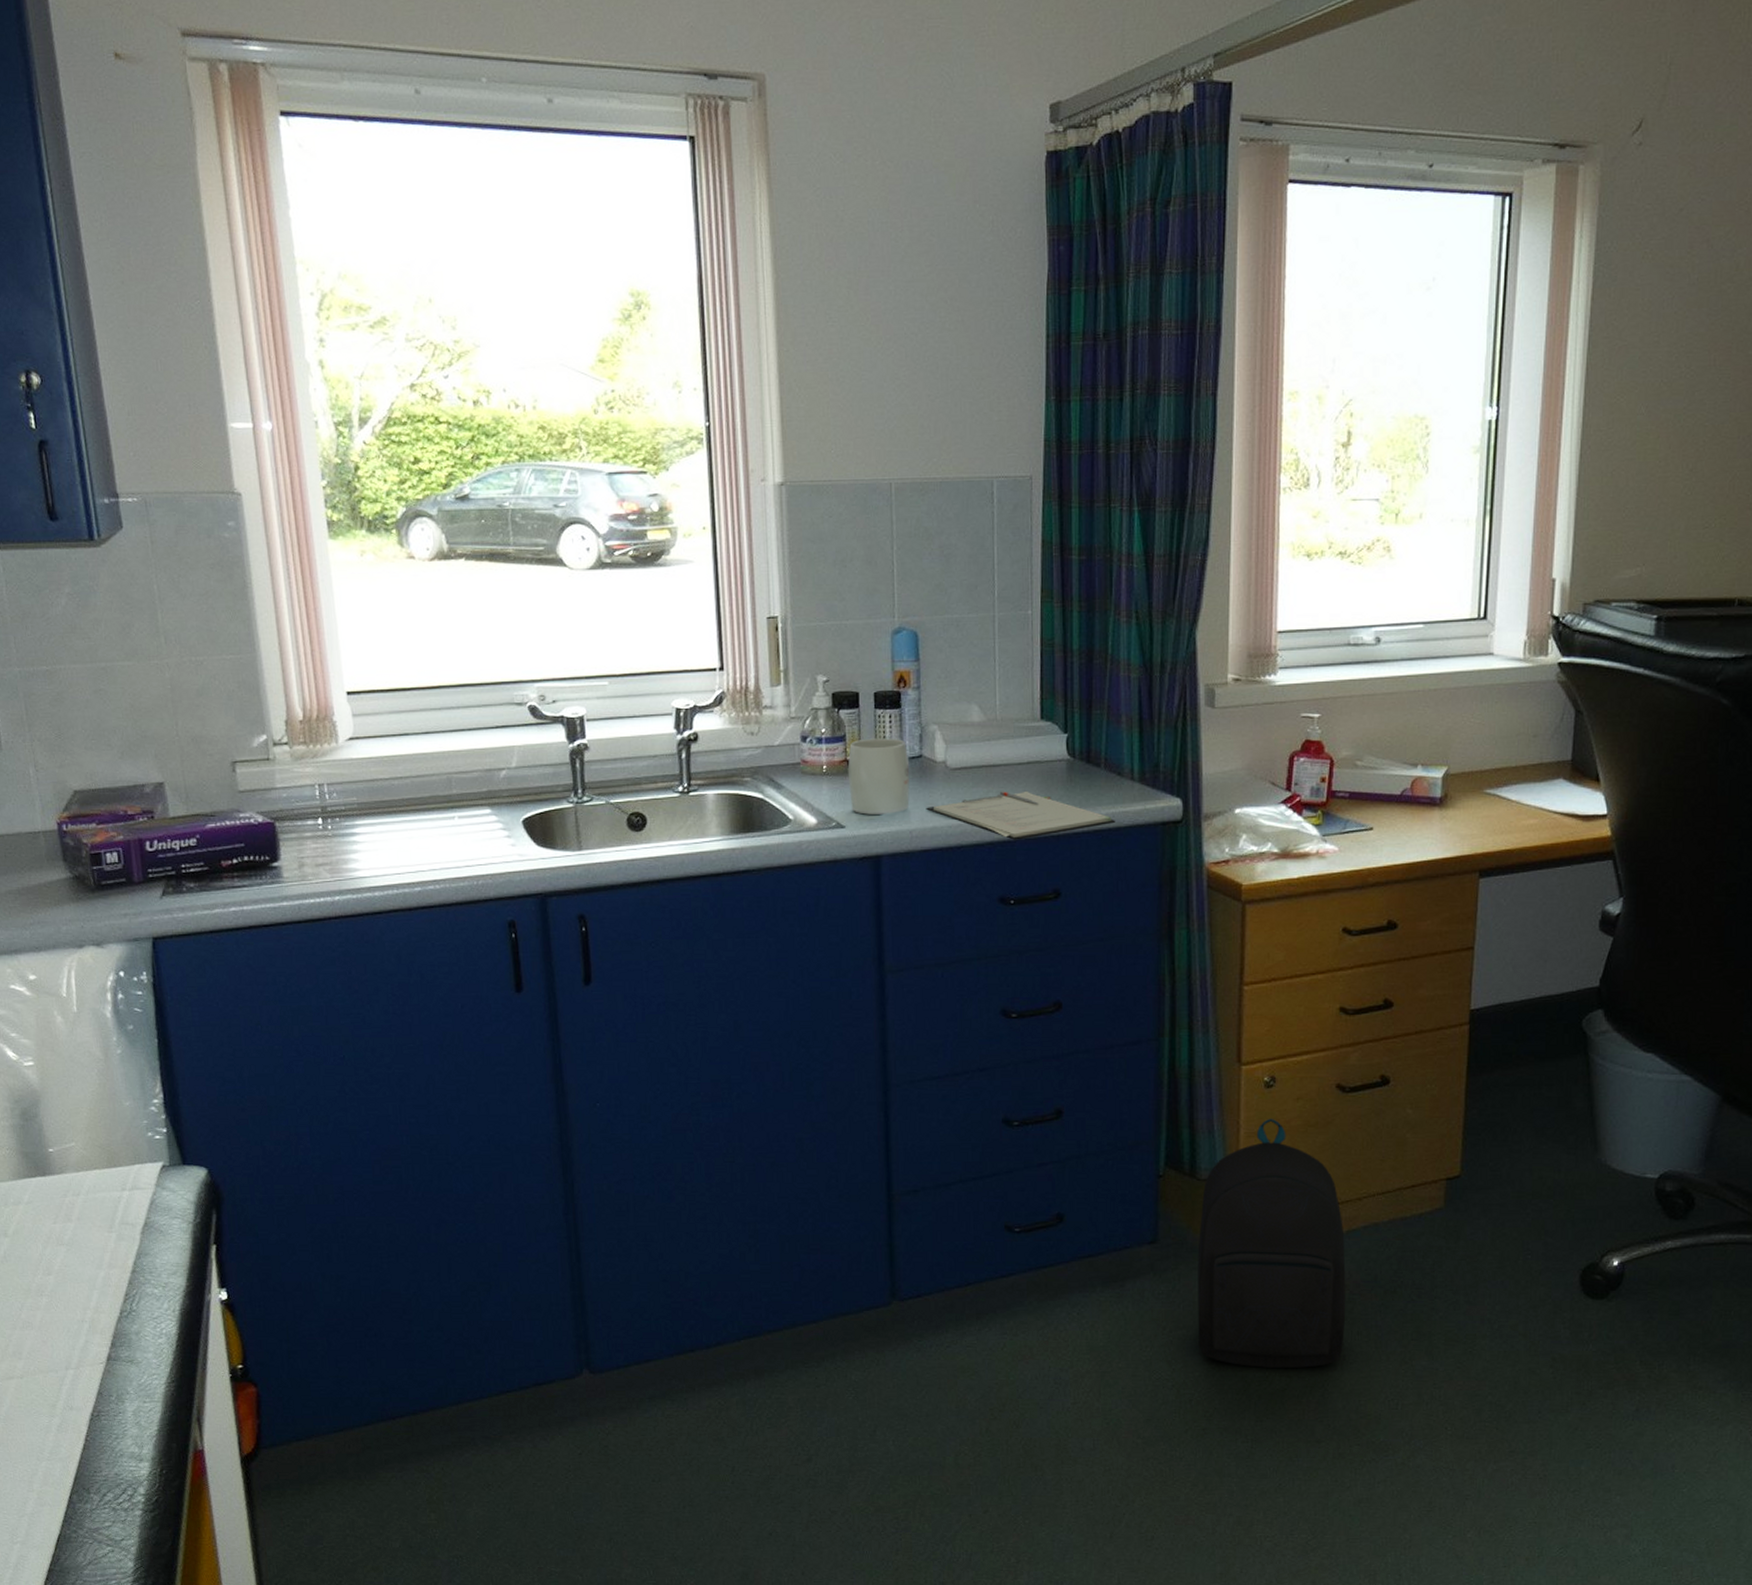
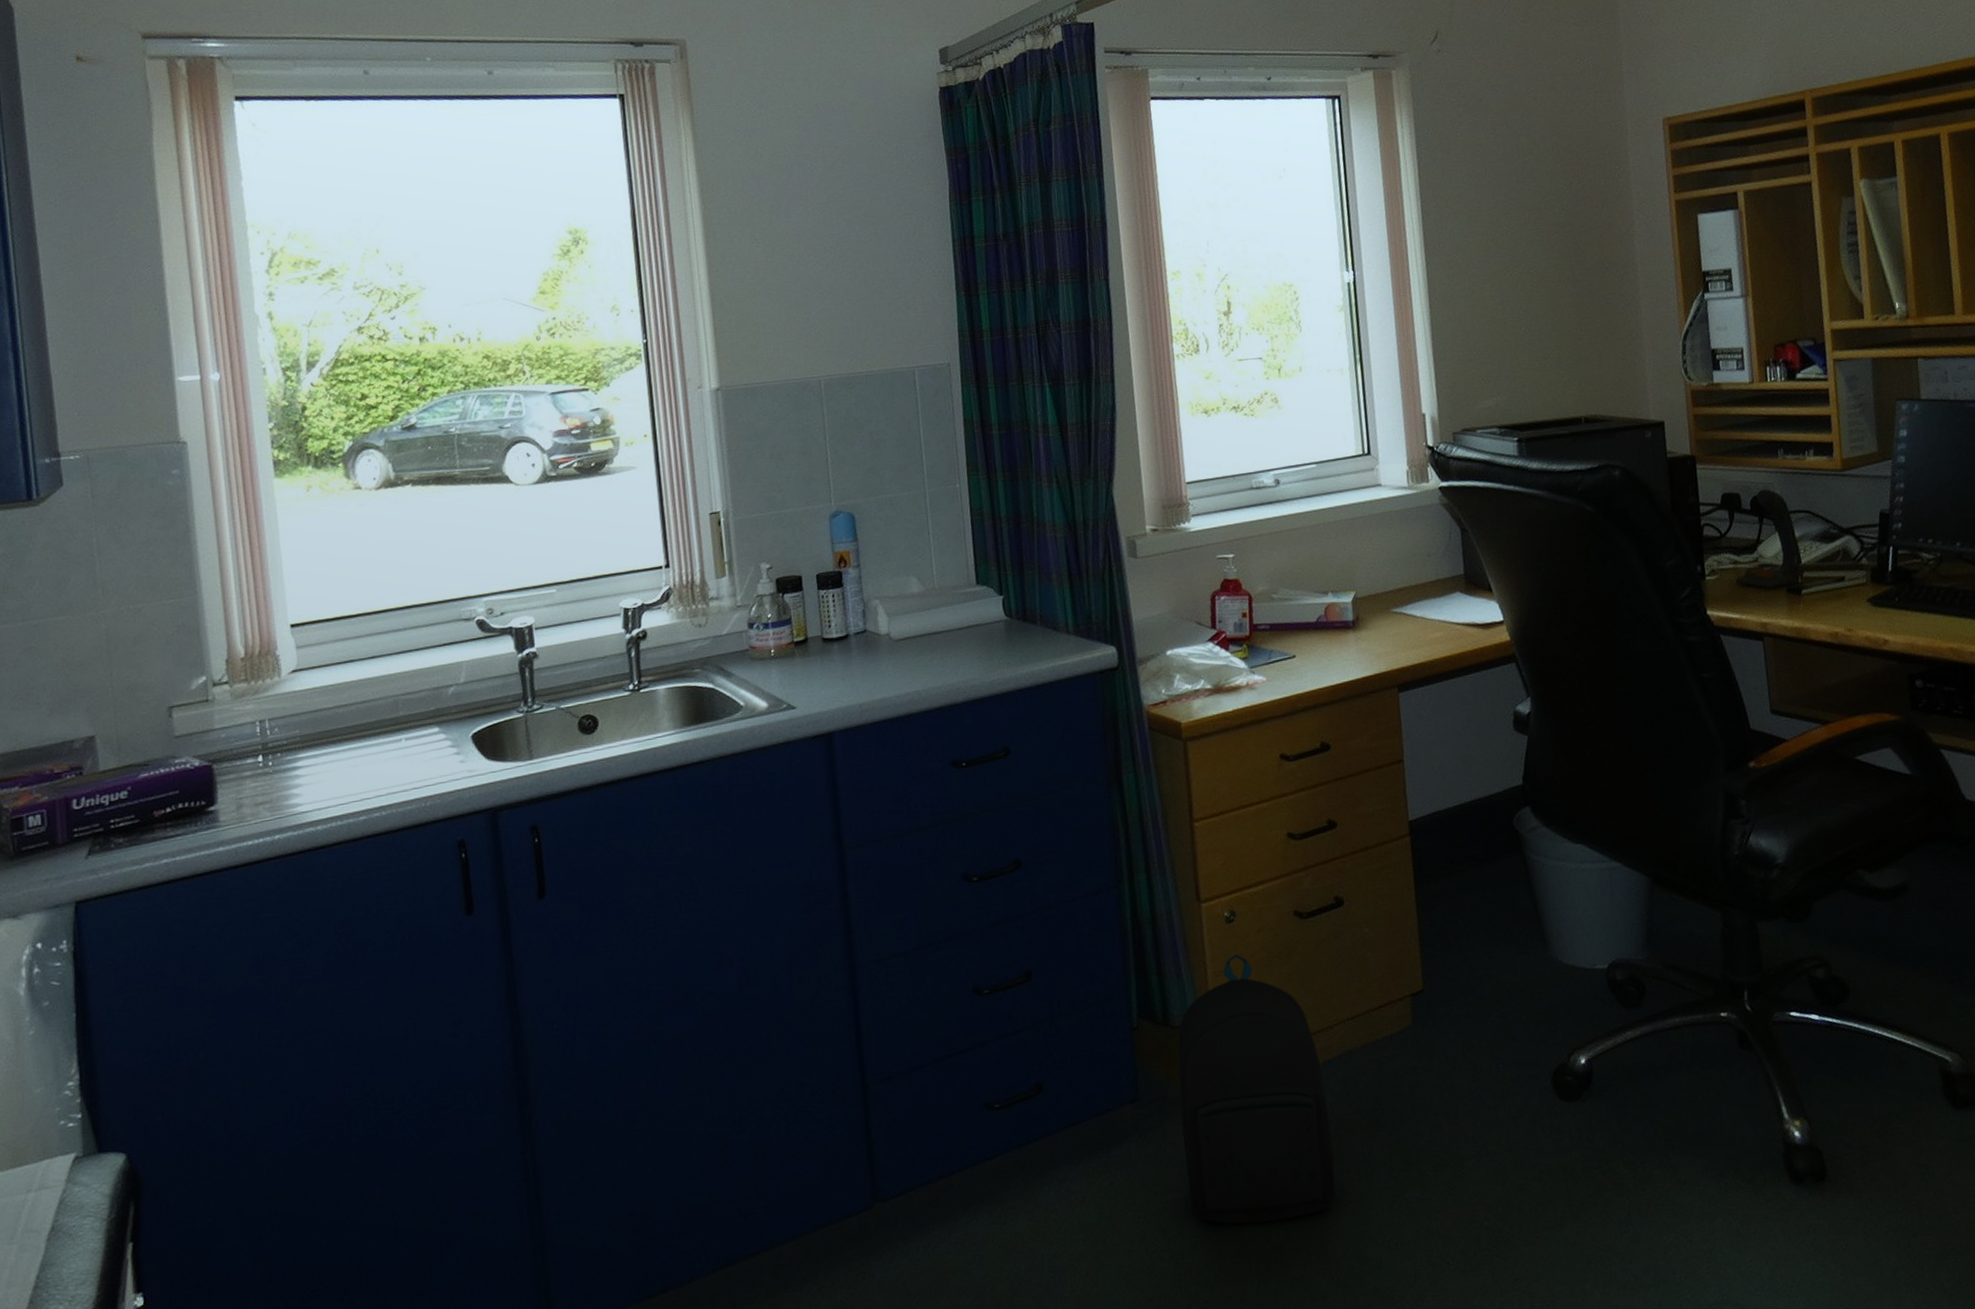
mug: present [848,738,910,815] -> none [795,616,857,694]
clipboard: present [926,790,1115,840] -> none [873,654,1056,703]

